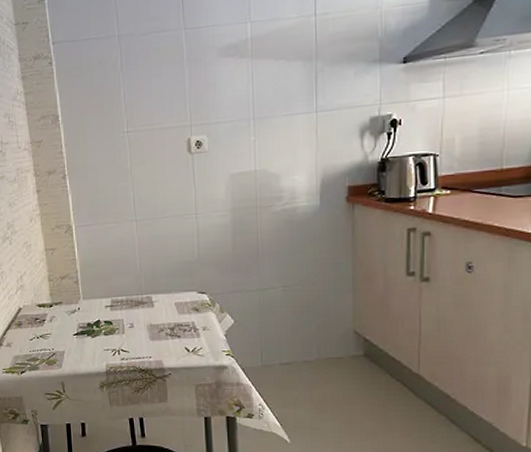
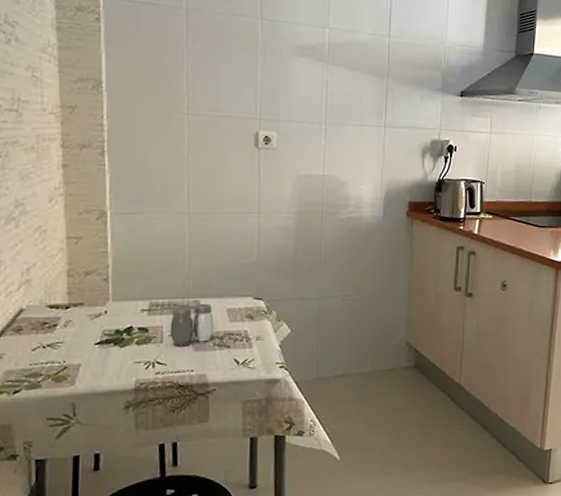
salt and pepper shaker: none [129,298,166,336] -> present [170,303,215,346]

